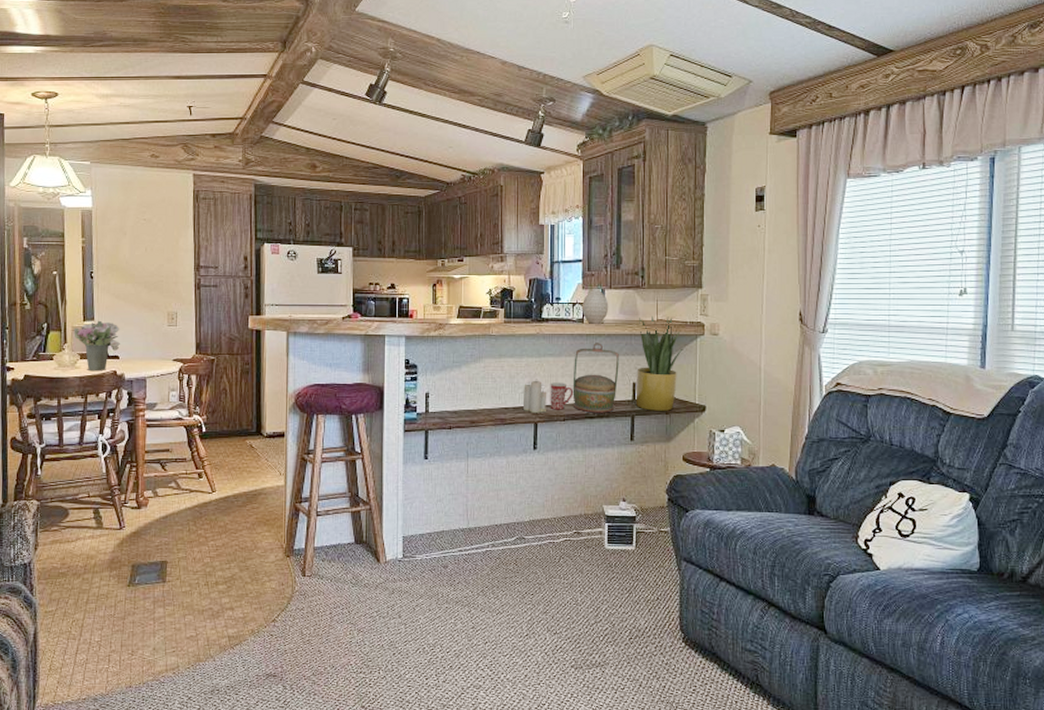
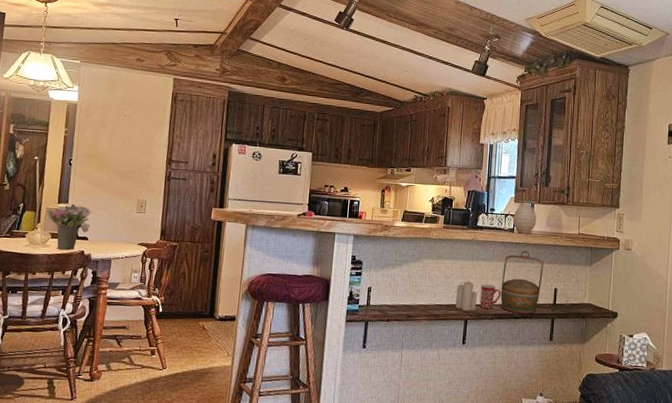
planter: present [635,315,683,411] -> none [556,229,600,316]

